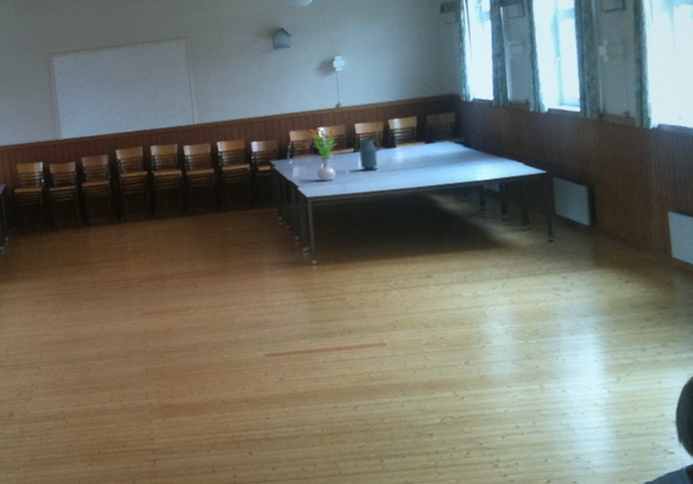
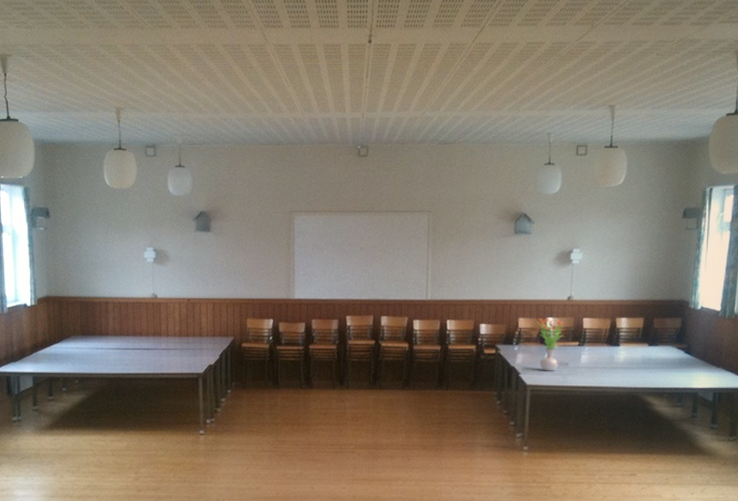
water jug: present [358,138,380,172] -> none [582,334,604,367]

